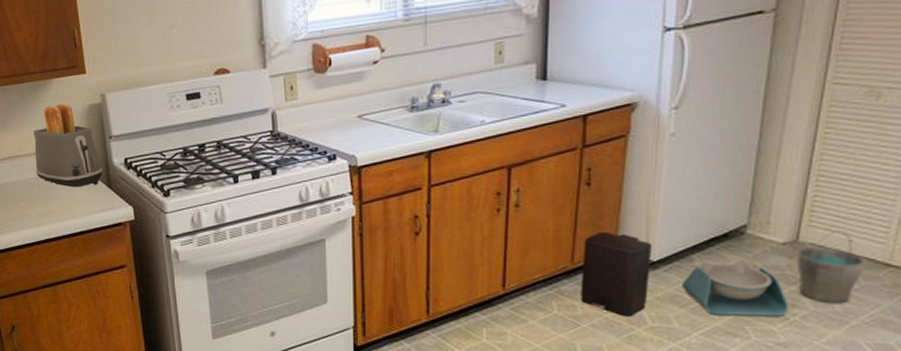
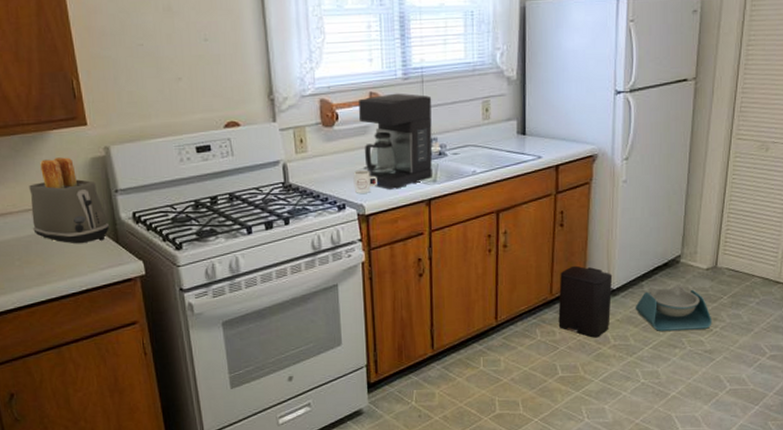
mug: none [345,118,373,145] -> present [353,169,379,195]
coffee maker: none [353,35,436,140] -> present [358,93,433,190]
bucket: present [796,230,867,304] -> none [716,256,764,316]

